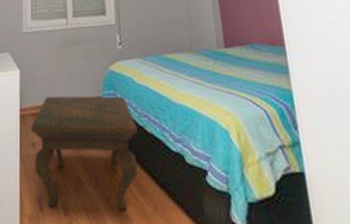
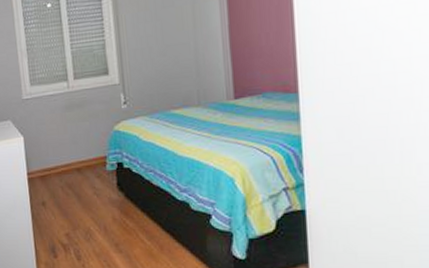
side table: present [31,96,138,211] -> none [39,154,144,255]

